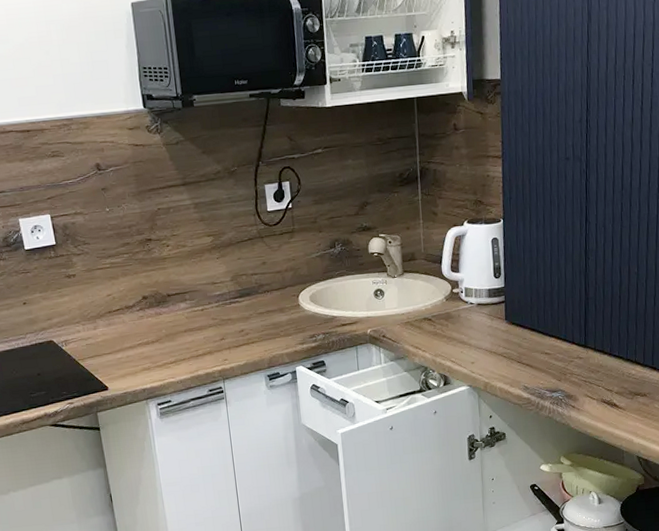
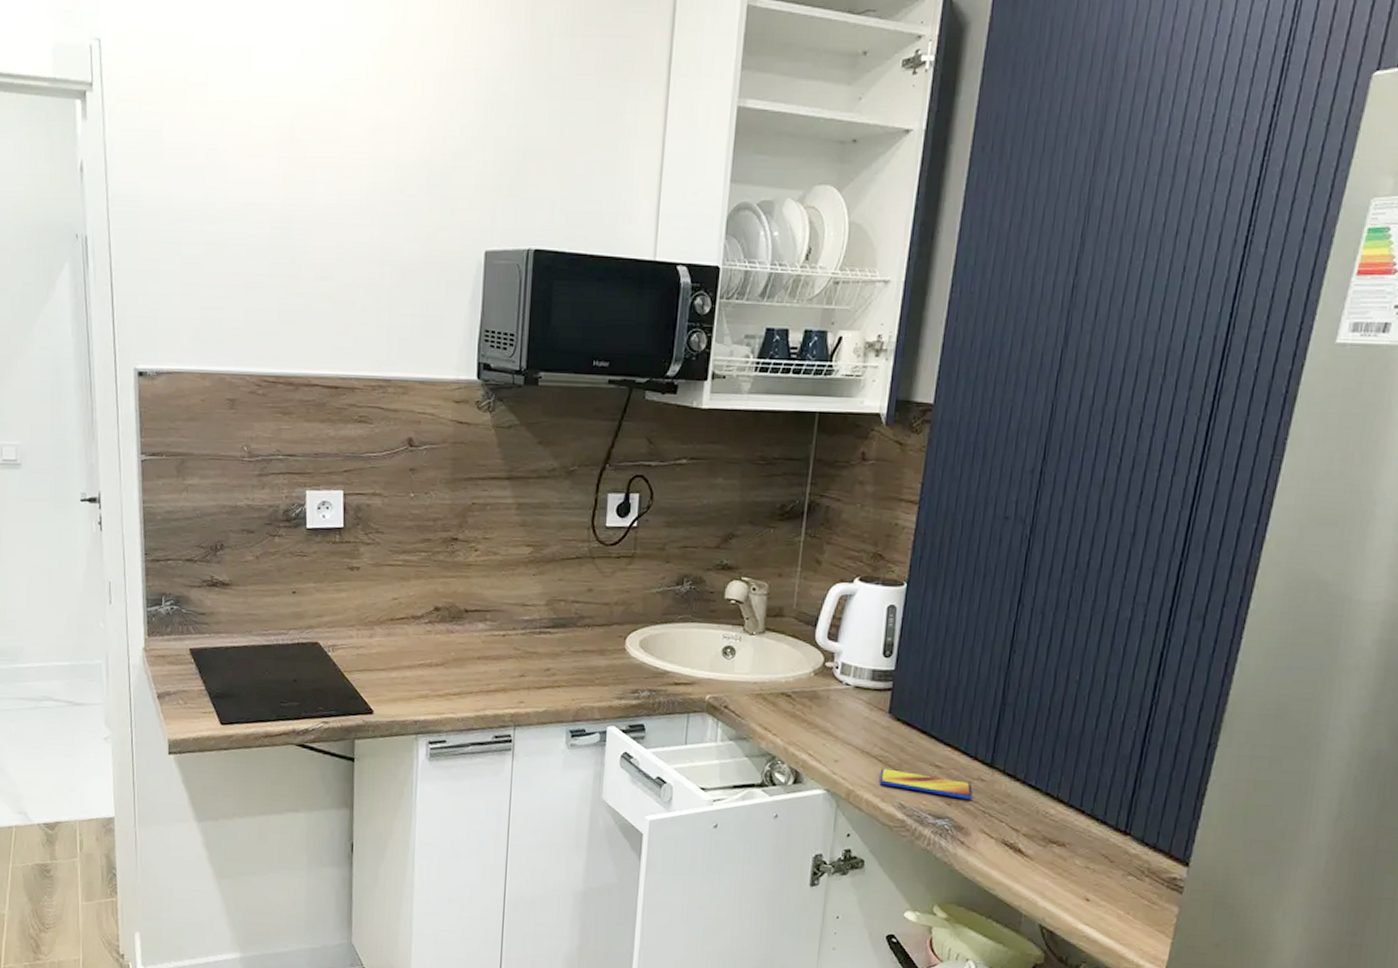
smartphone: none [506,361,575,375] -> present [879,768,973,800]

